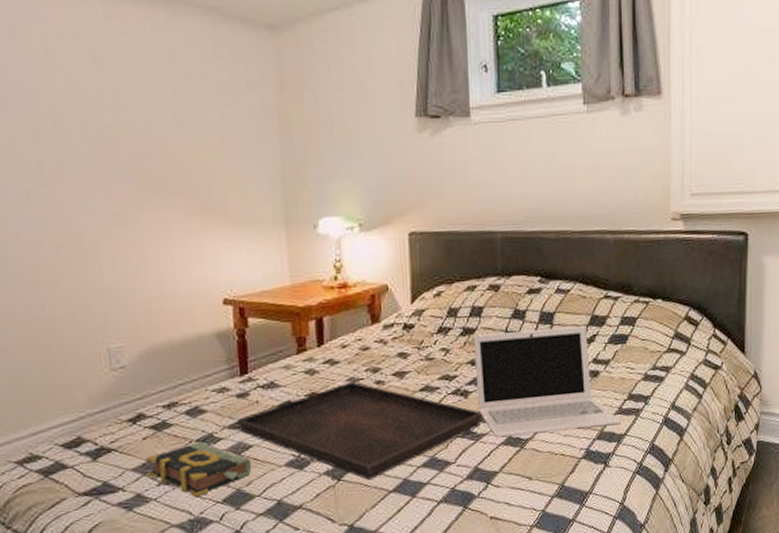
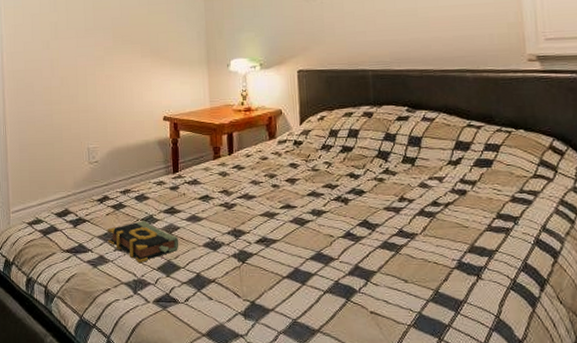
serving tray: present [237,381,484,480] -> none [170,183,362,265]
laptop: present [474,326,621,438] -> none [352,150,492,242]

